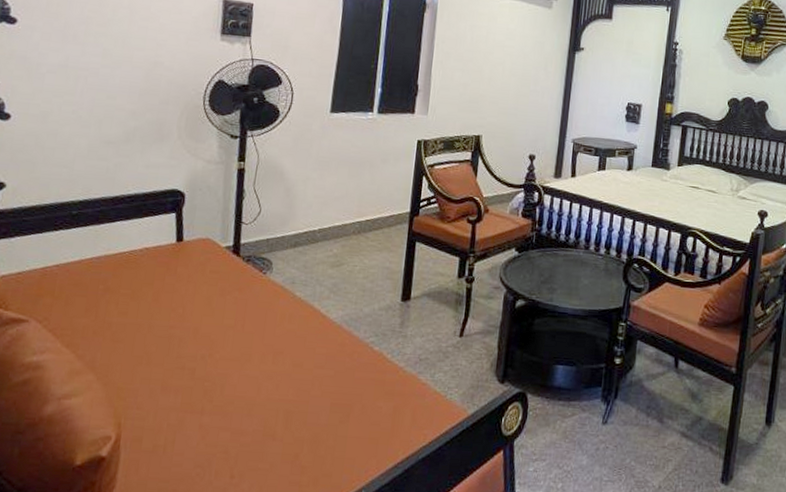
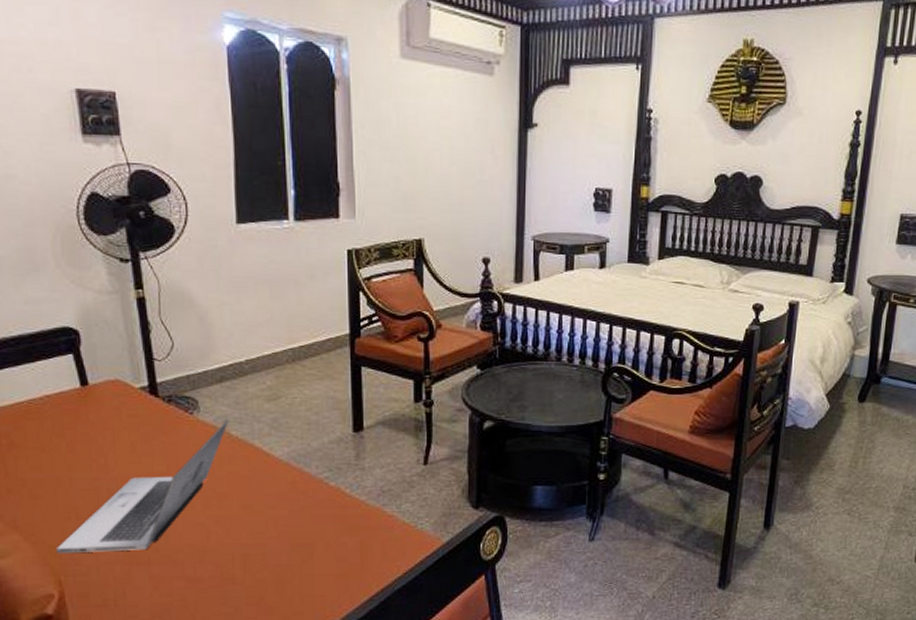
laptop: none [123,281,295,400] -> present [57,420,229,554]

